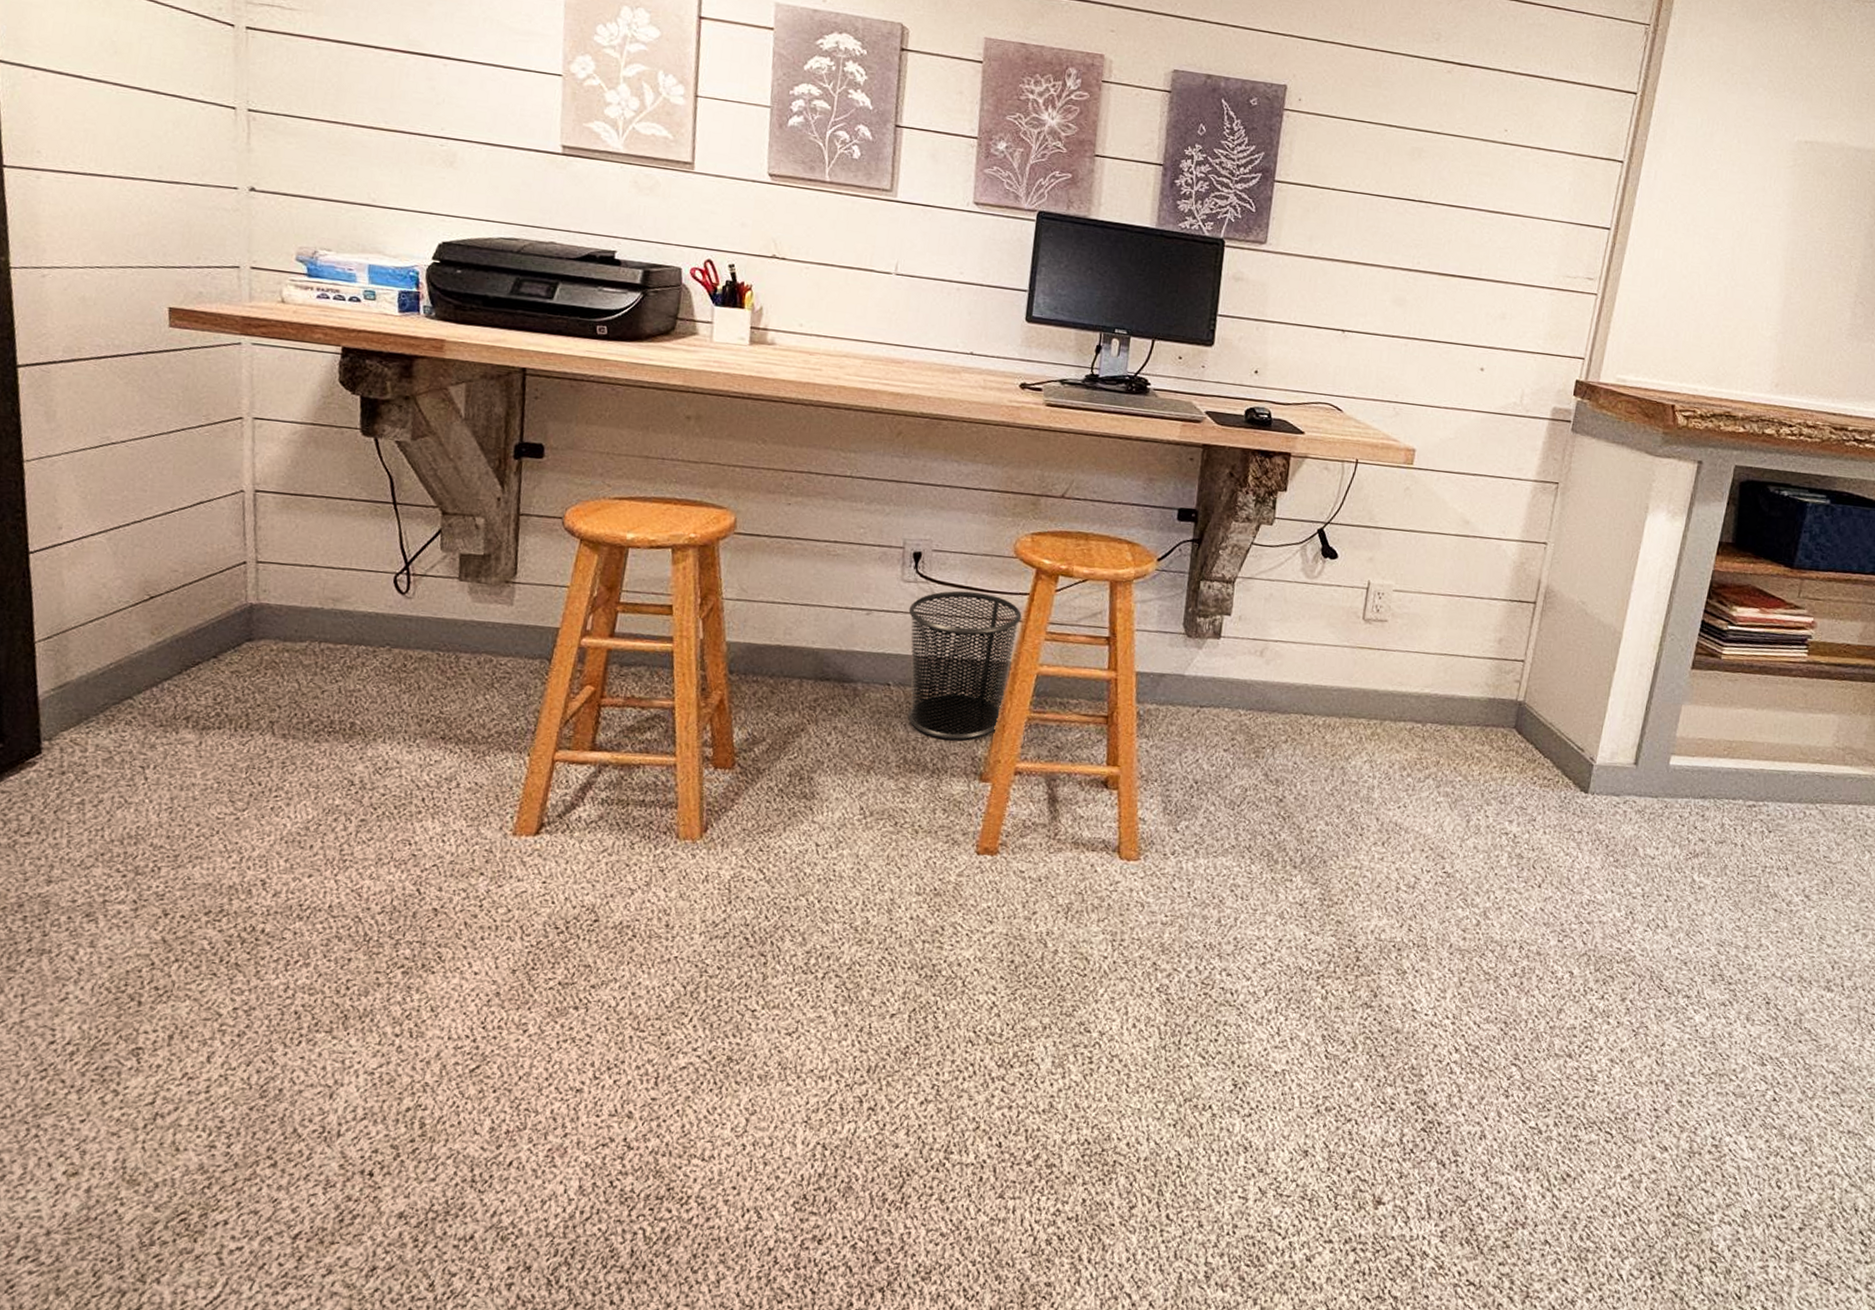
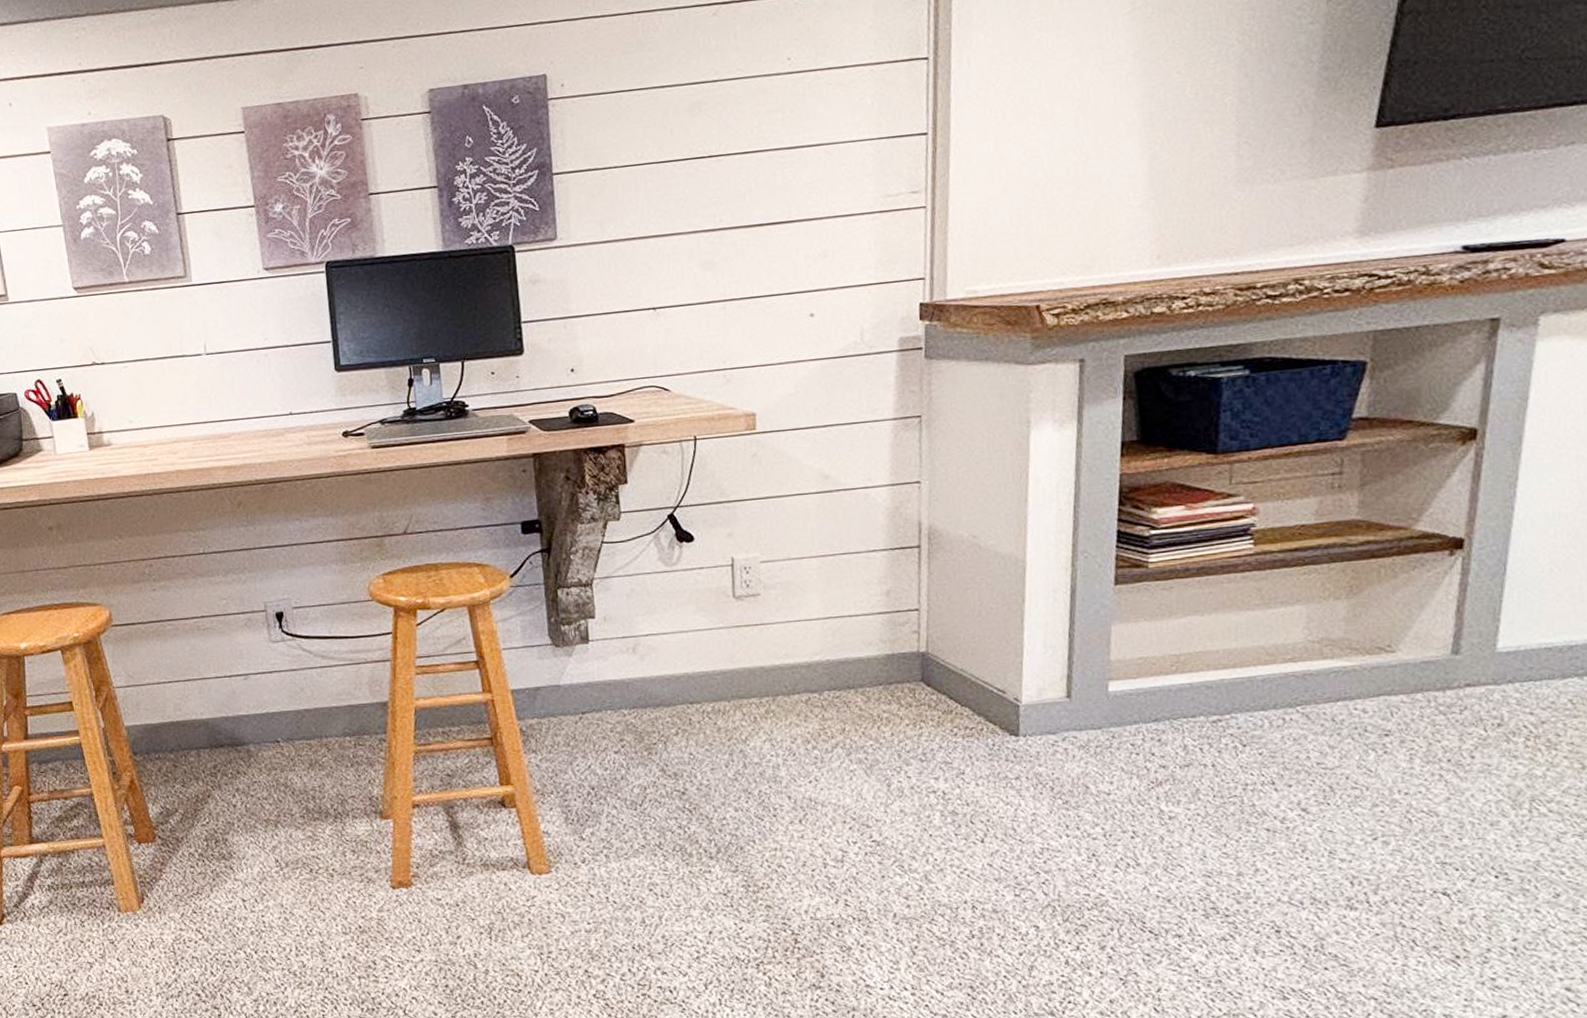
waste bin: present [908,590,1022,740] -> none [282,640,389,784]

